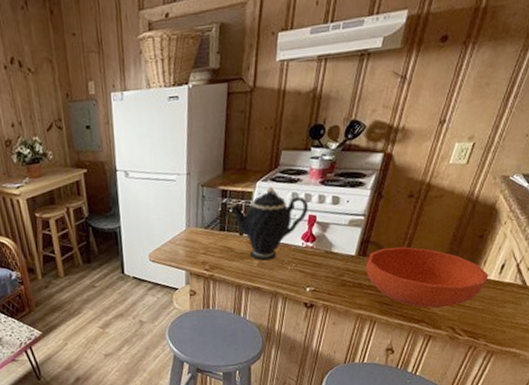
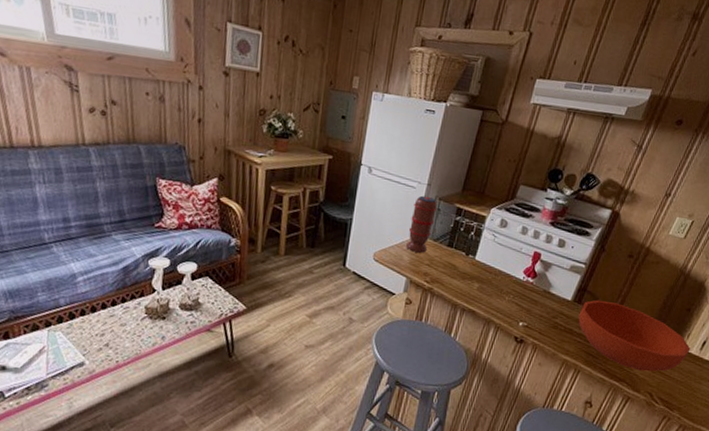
spice grinder: none [177,185,202,245] -> present [406,195,438,253]
teapot: present [228,186,308,261] -> none [460,215,536,287]

